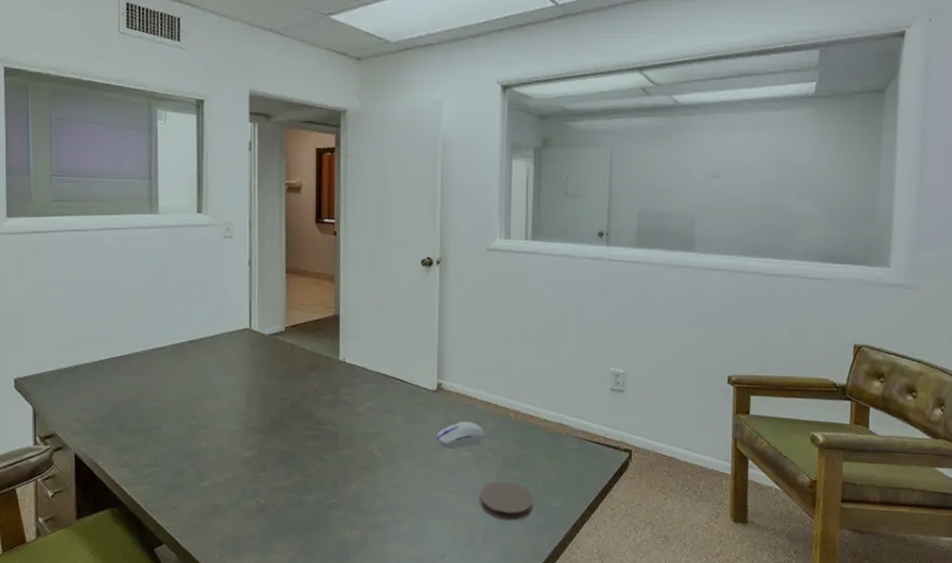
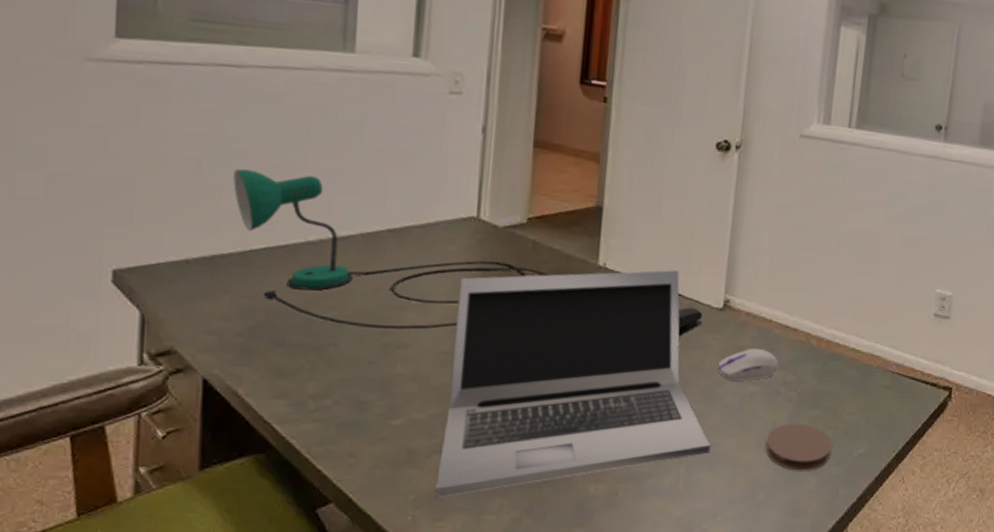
desk lamp: none [85,303,305,415] -> present [233,169,551,330]
laptop: none [235,362,436,541] -> present [435,270,711,498]
stapler: none [402,391,421,414] -> present [677,307,703,337]

